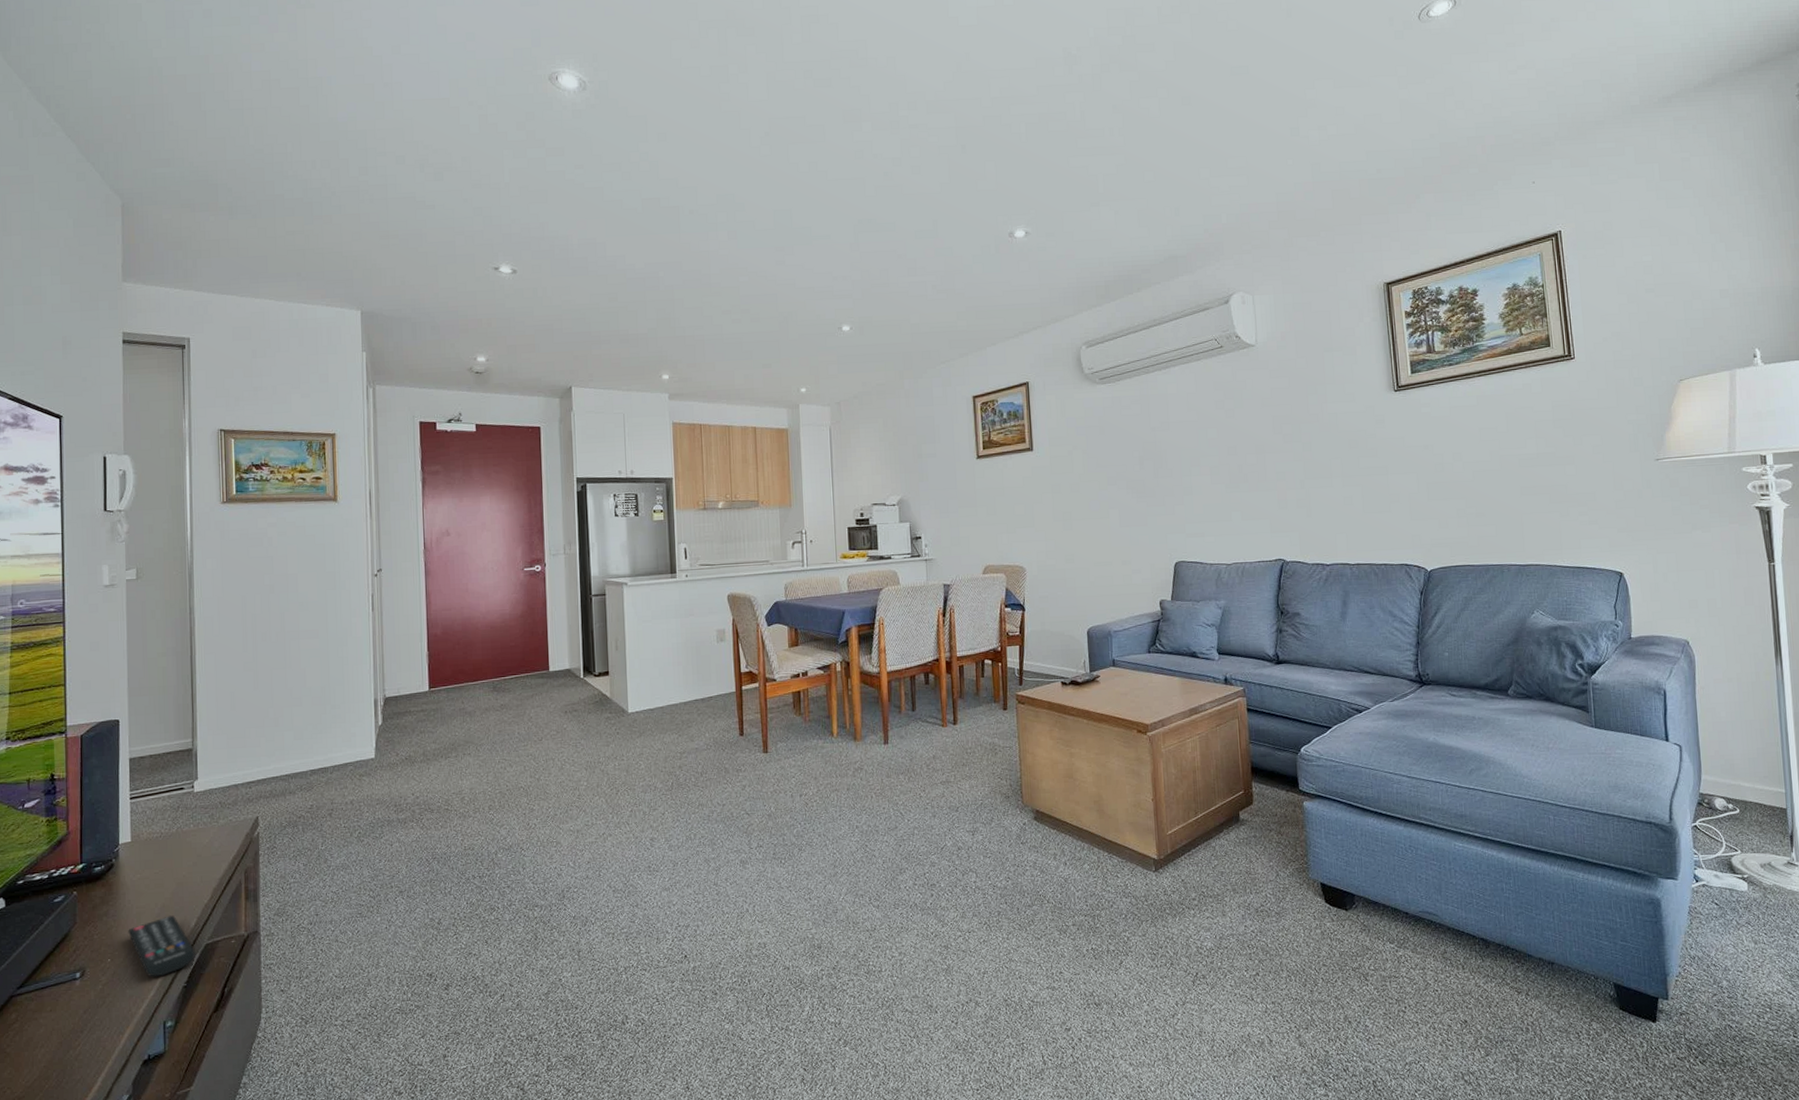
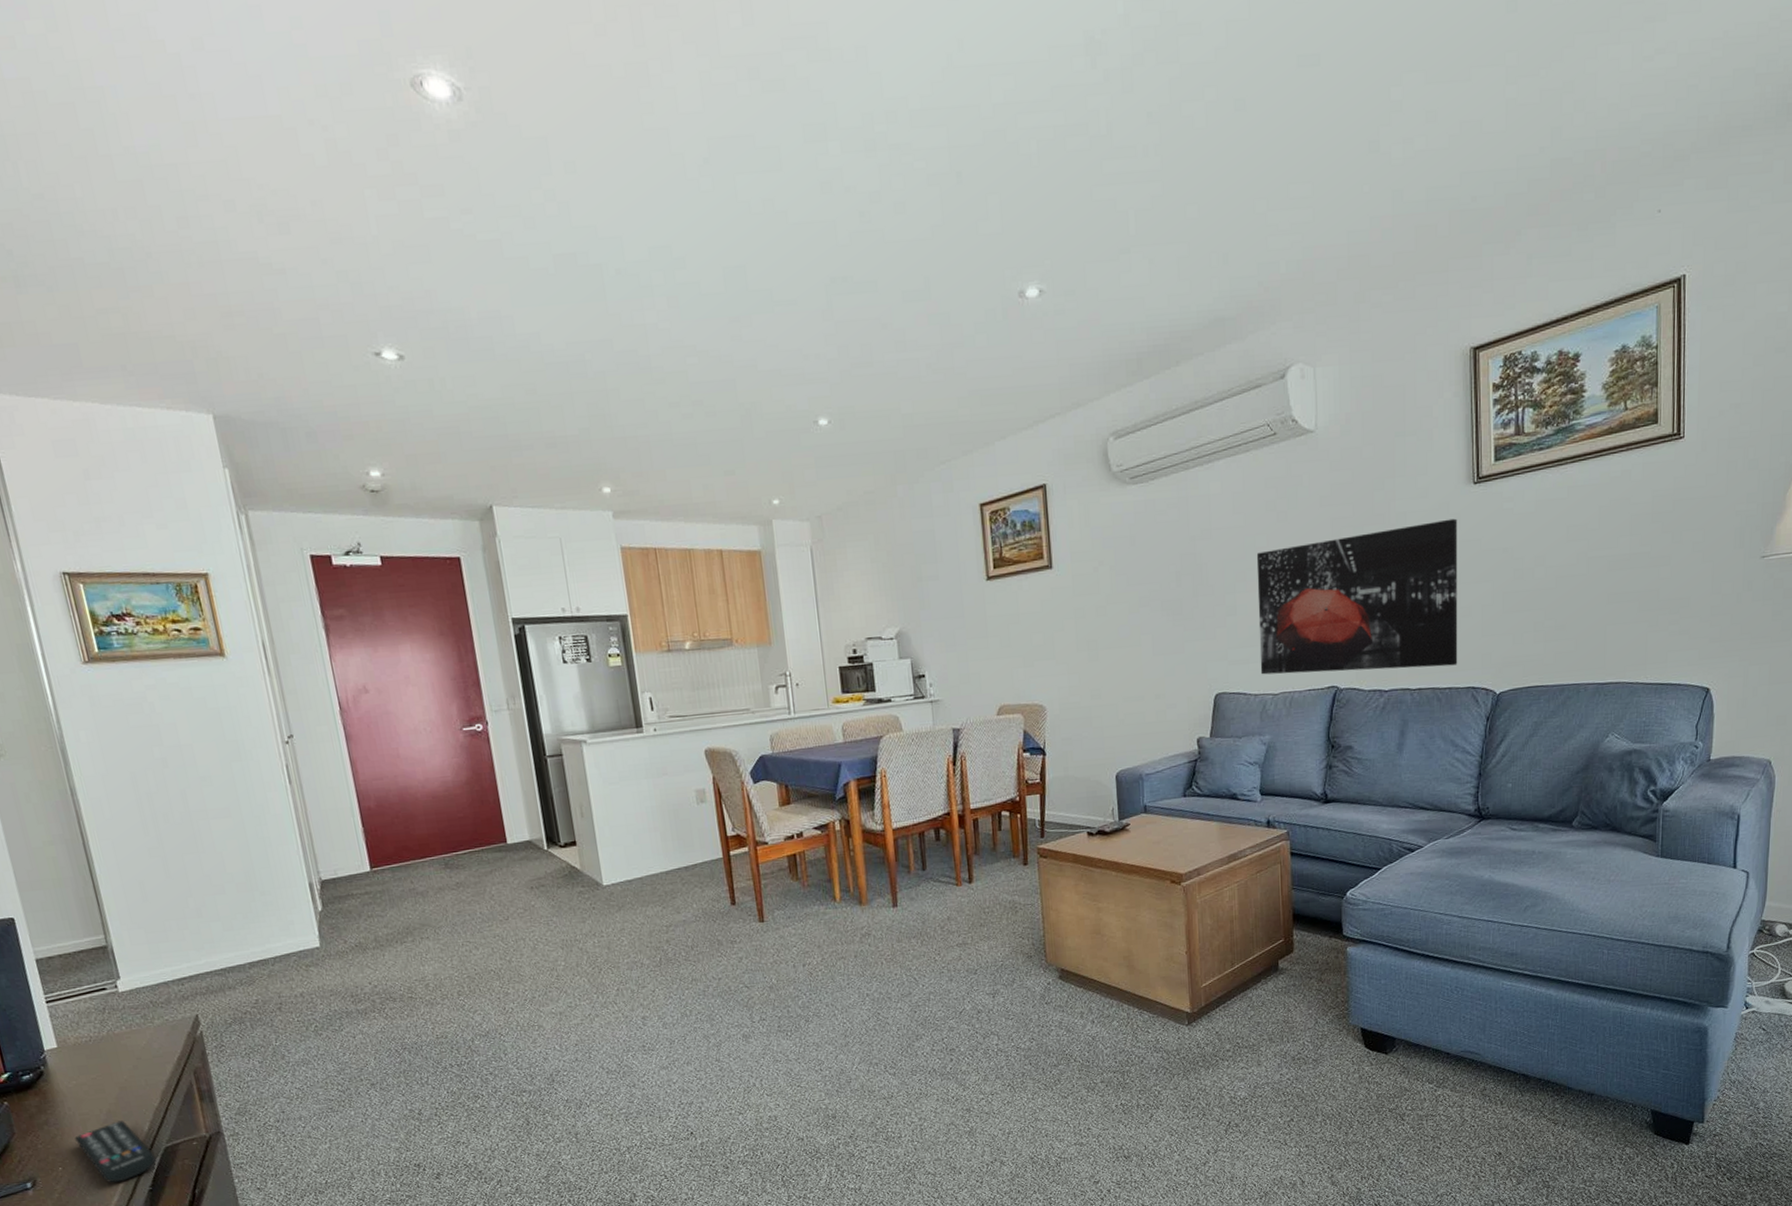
wall art: none [1208,419,1391,547] -> present [1256,518,1458,675]

